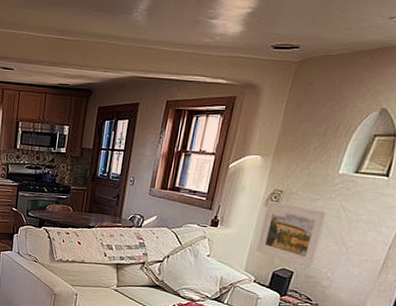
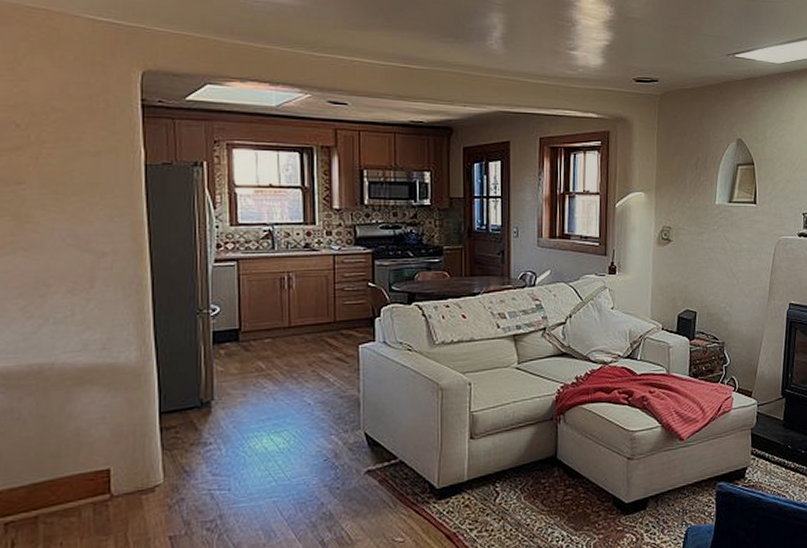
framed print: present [256,200,328,269] -> none [657,238,715,306]

